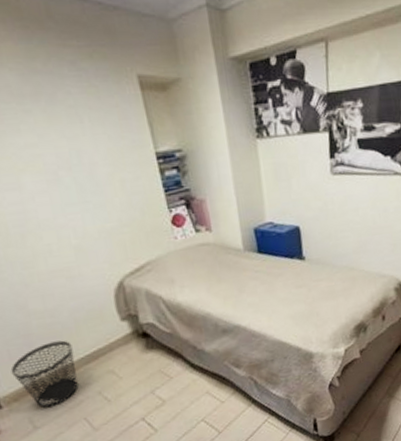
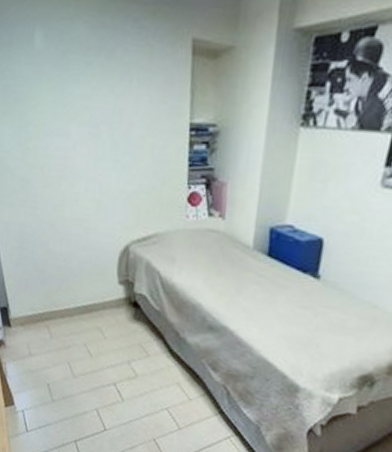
wastebasket: present [10,340,78,409] -> none [24,283,74,342]

